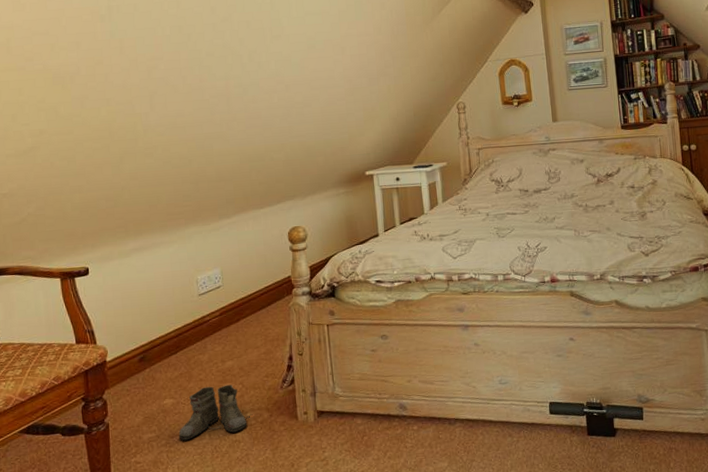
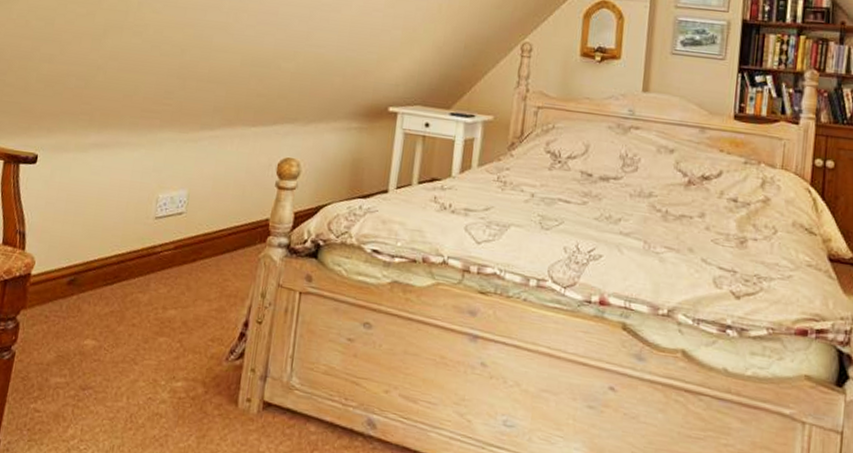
boots: present [178,384,250,441] -> none [91,335,181,403]

